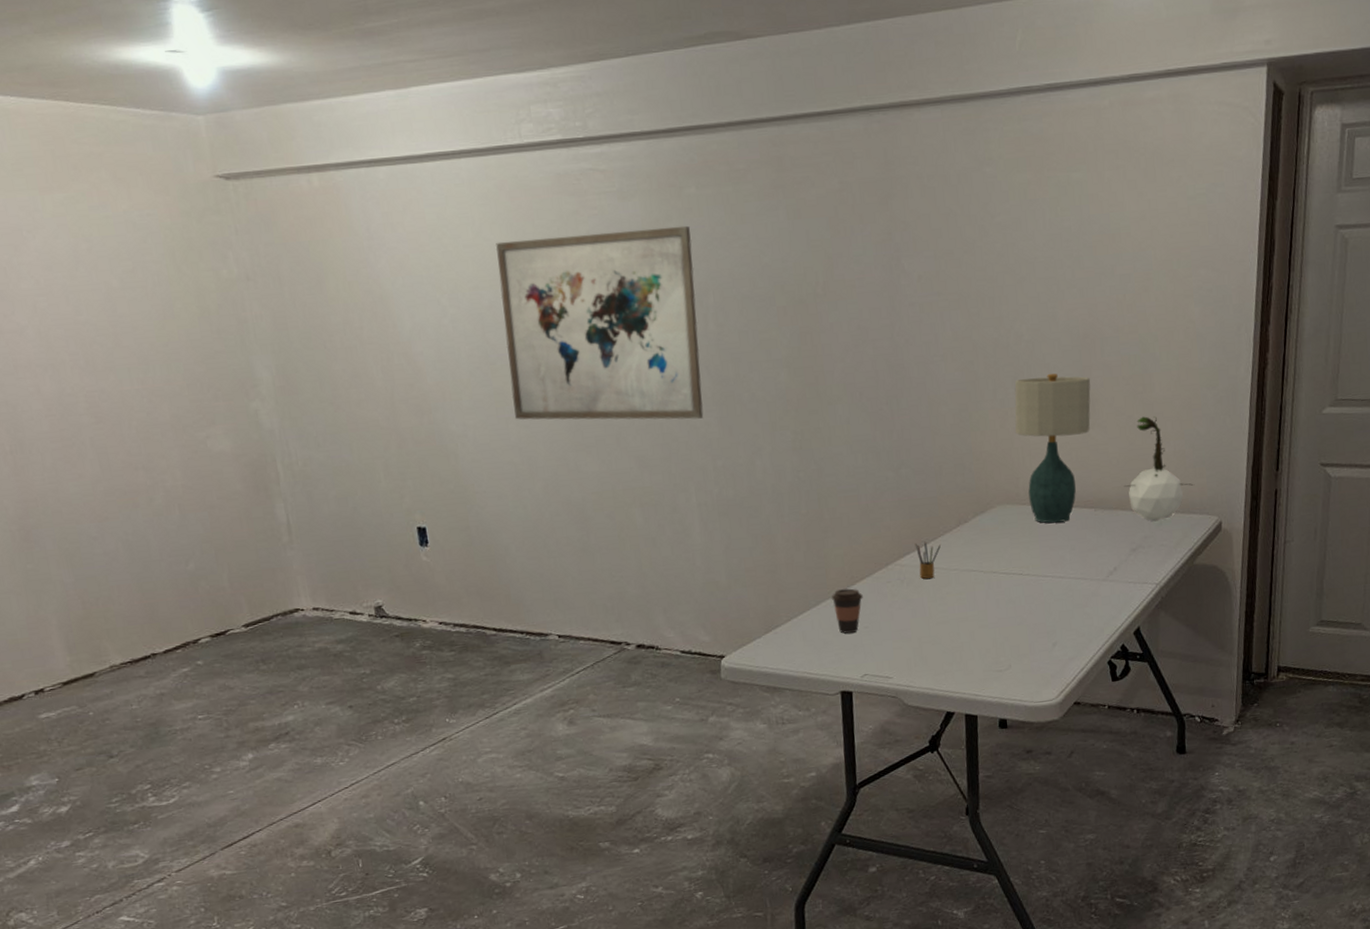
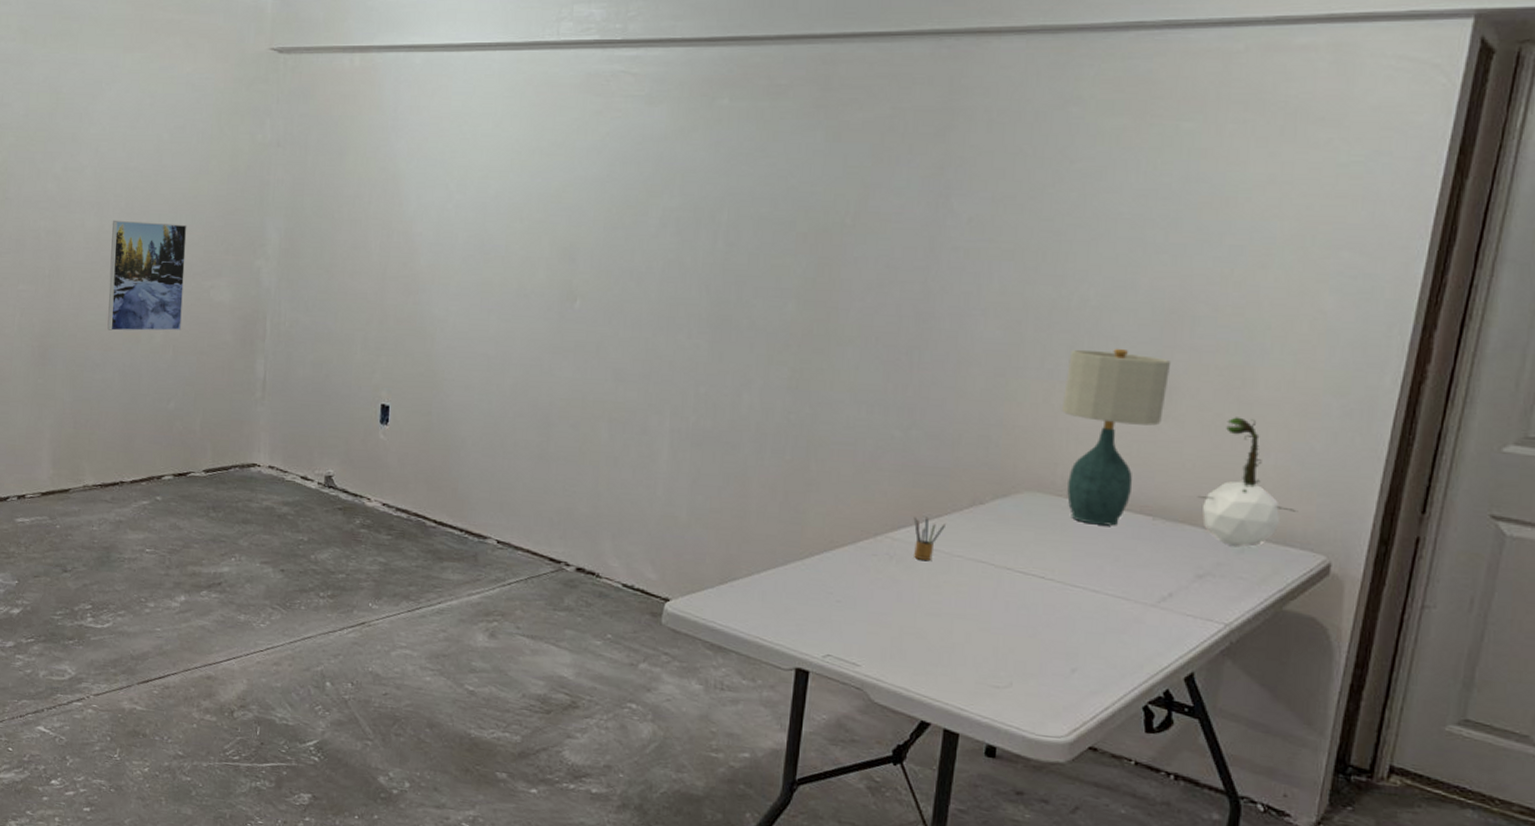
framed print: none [73,375,184,500] -> present [107,220,187,331]
wall art: present [495,225,704,420] -> none [498,134,716,339]
coffee cup: present [831,588,863,634] -> none [802,552,841,604]

